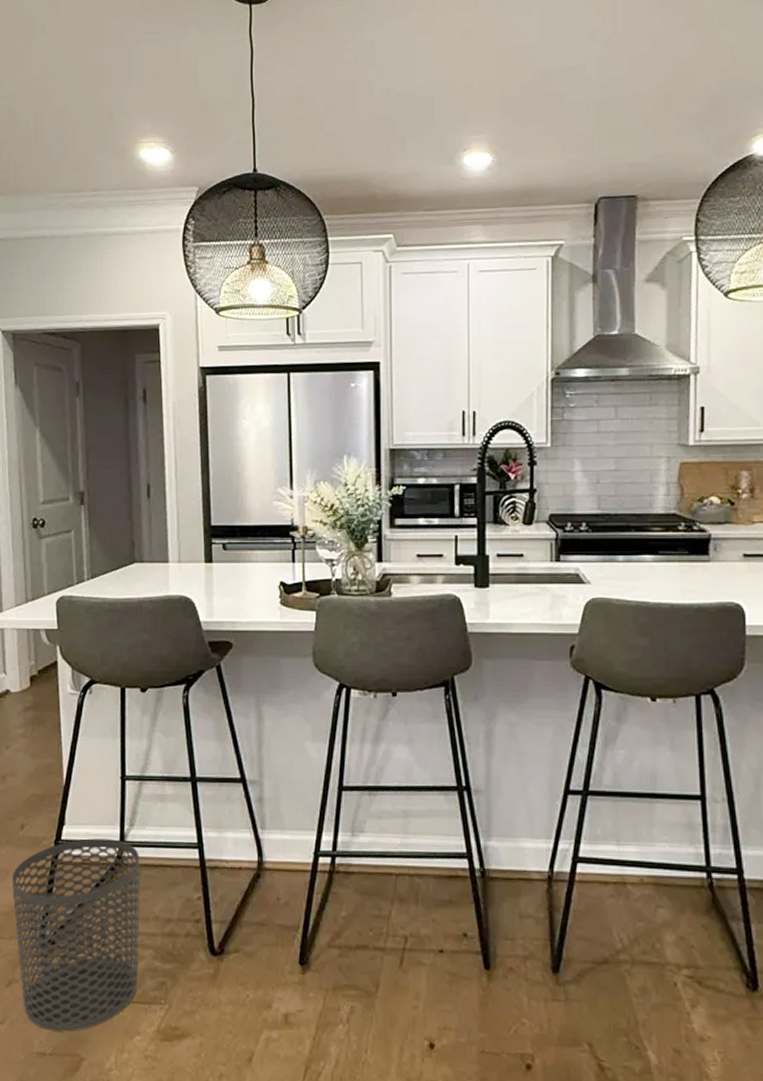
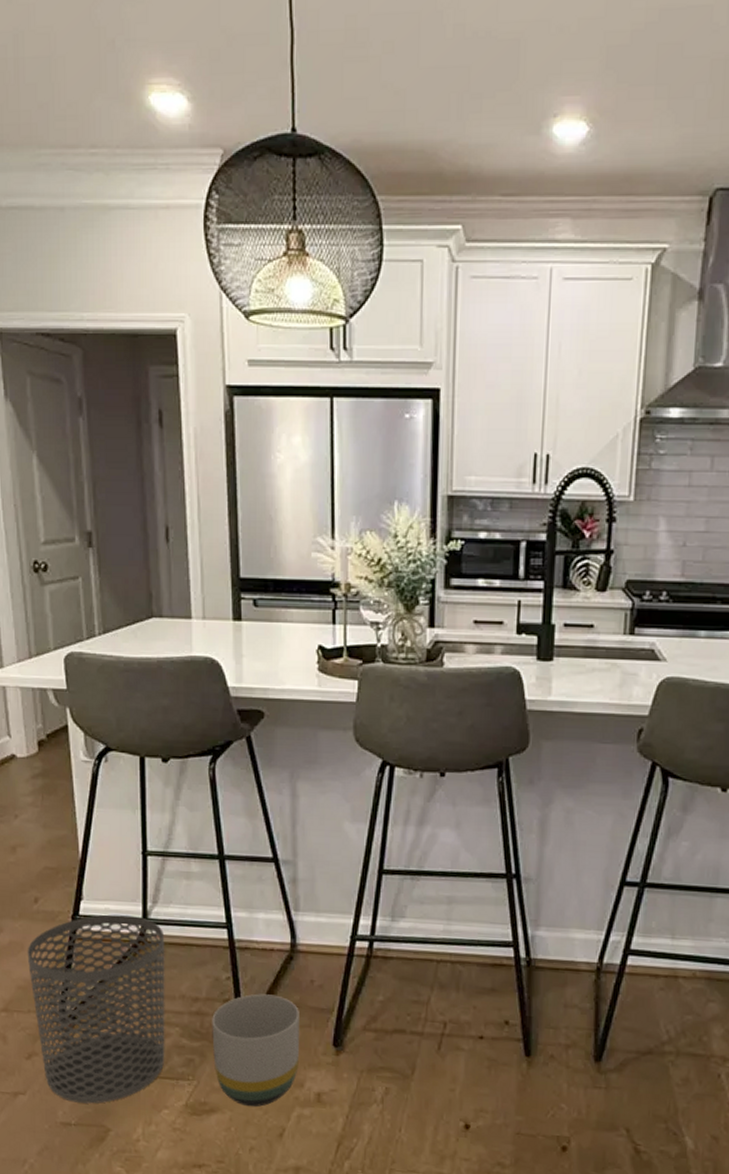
planter: none [183,913,267,1031] -> present [212,994,299,1108]

